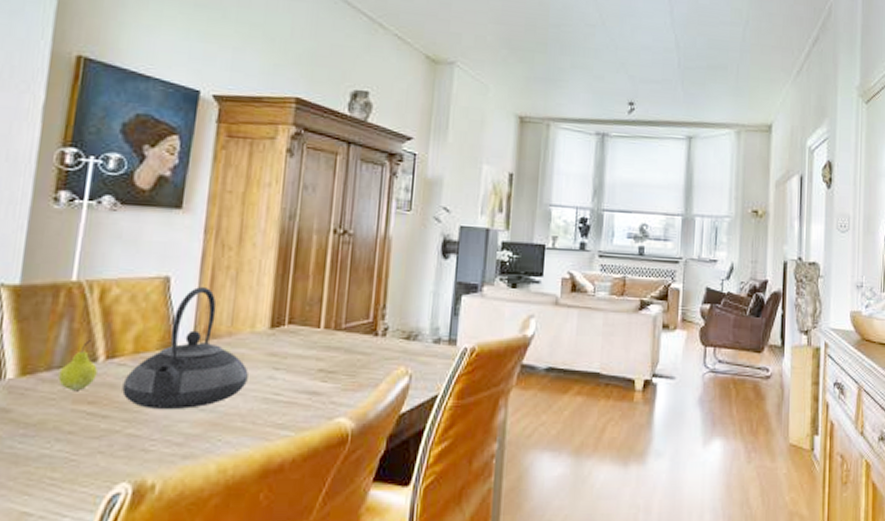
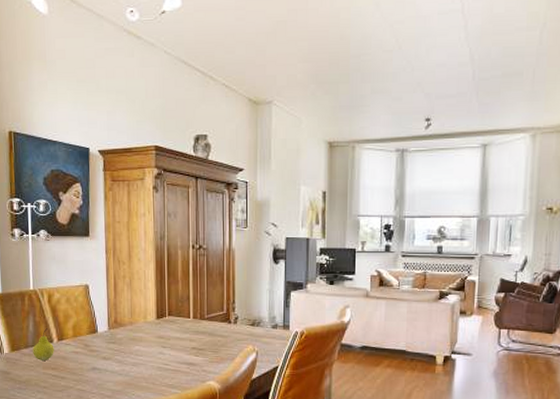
teapot: present [122,287,249,410] -> none [70,291,146,374]

